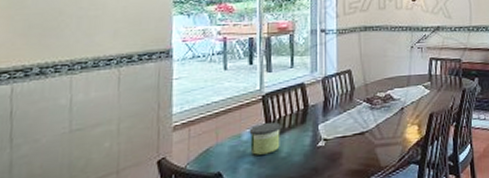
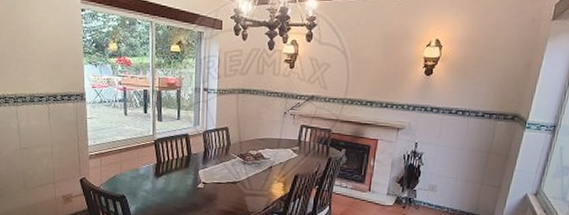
candle: present [249,122,281,155] -> none [145,163,169,187]

